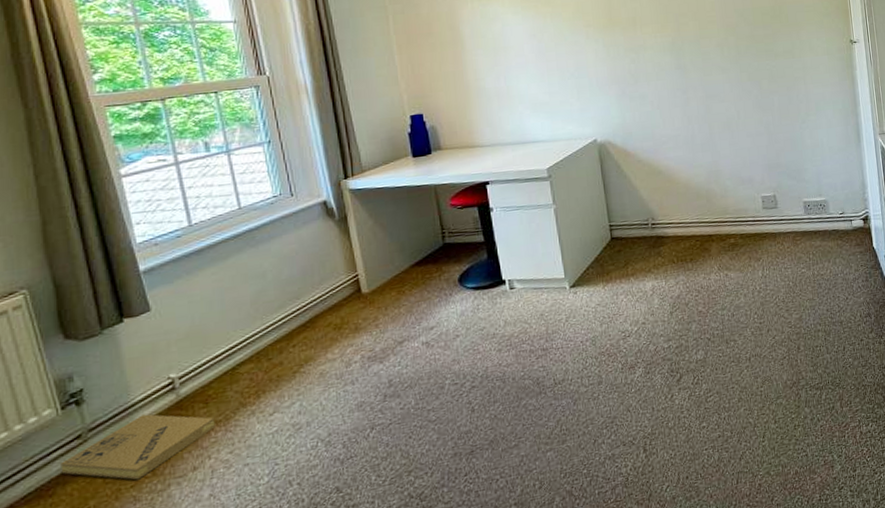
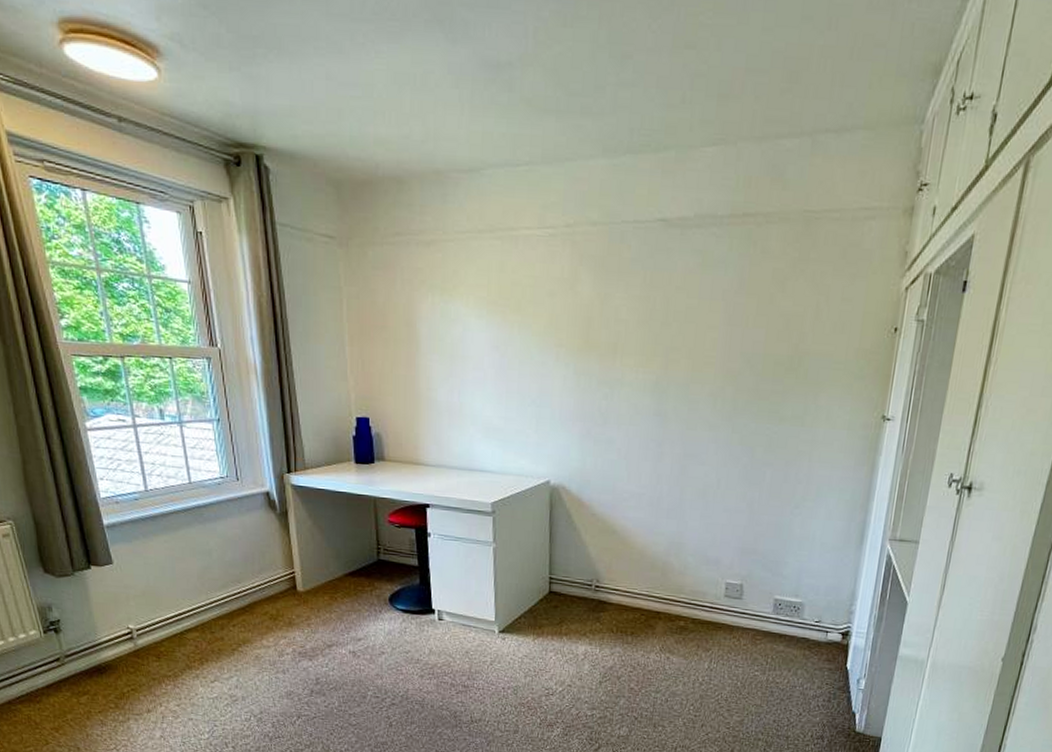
cardboard box: present [60,414,215,480] -> none [45,654,166,708]

